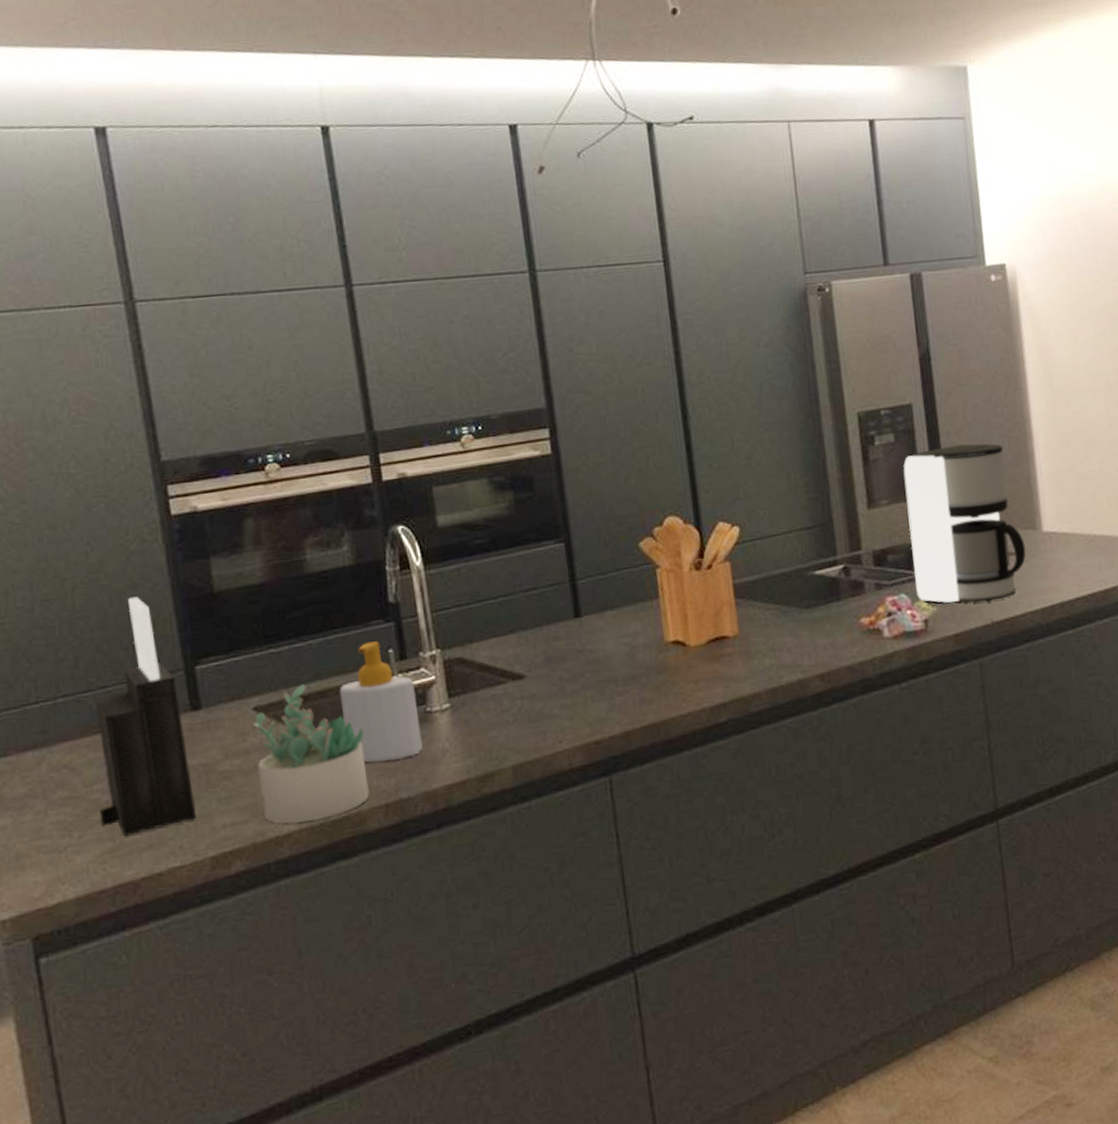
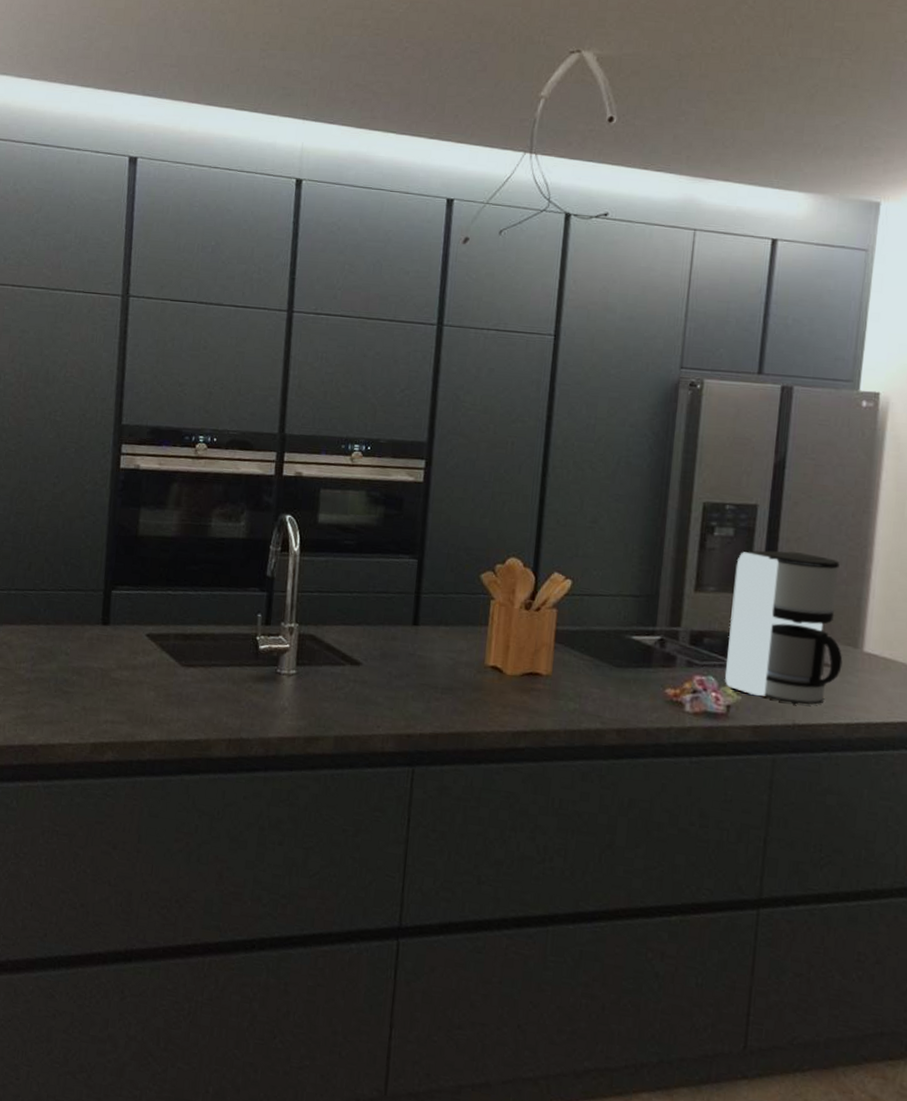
knife block: present [94,596,196,837] -> none [21,525,96,710]
succulent plant: present [251,684,370,824] -> none [136,625,224,737]
soap bottle: present [339,641,423,762] -> none [211,604,272,706]

